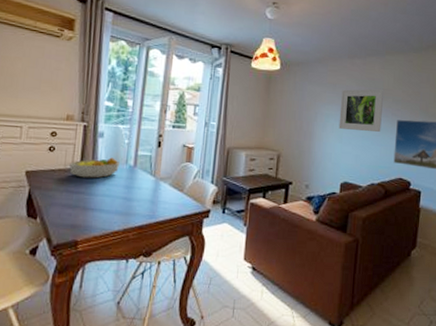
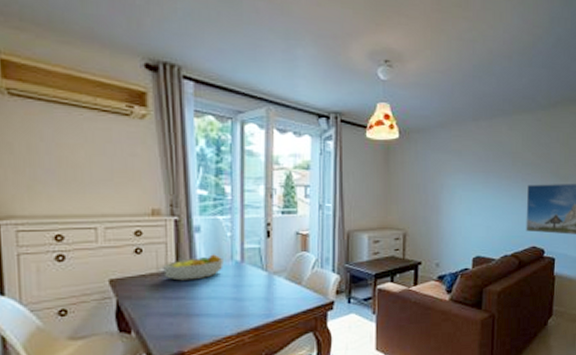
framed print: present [338,88,385,132] -> none [467,152,513,199]

